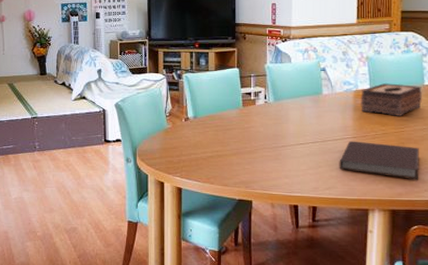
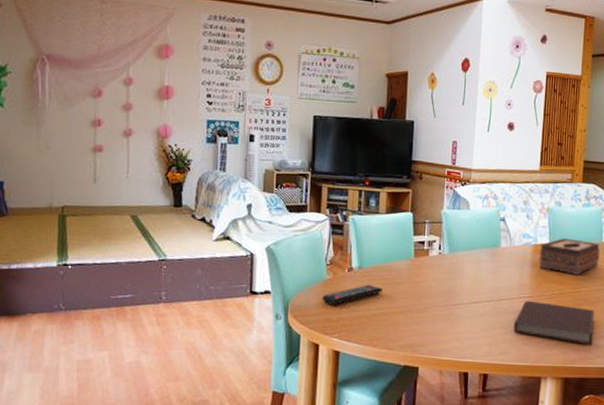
remote control: none [164,131,216,150] -> present [322,284,382,306]

